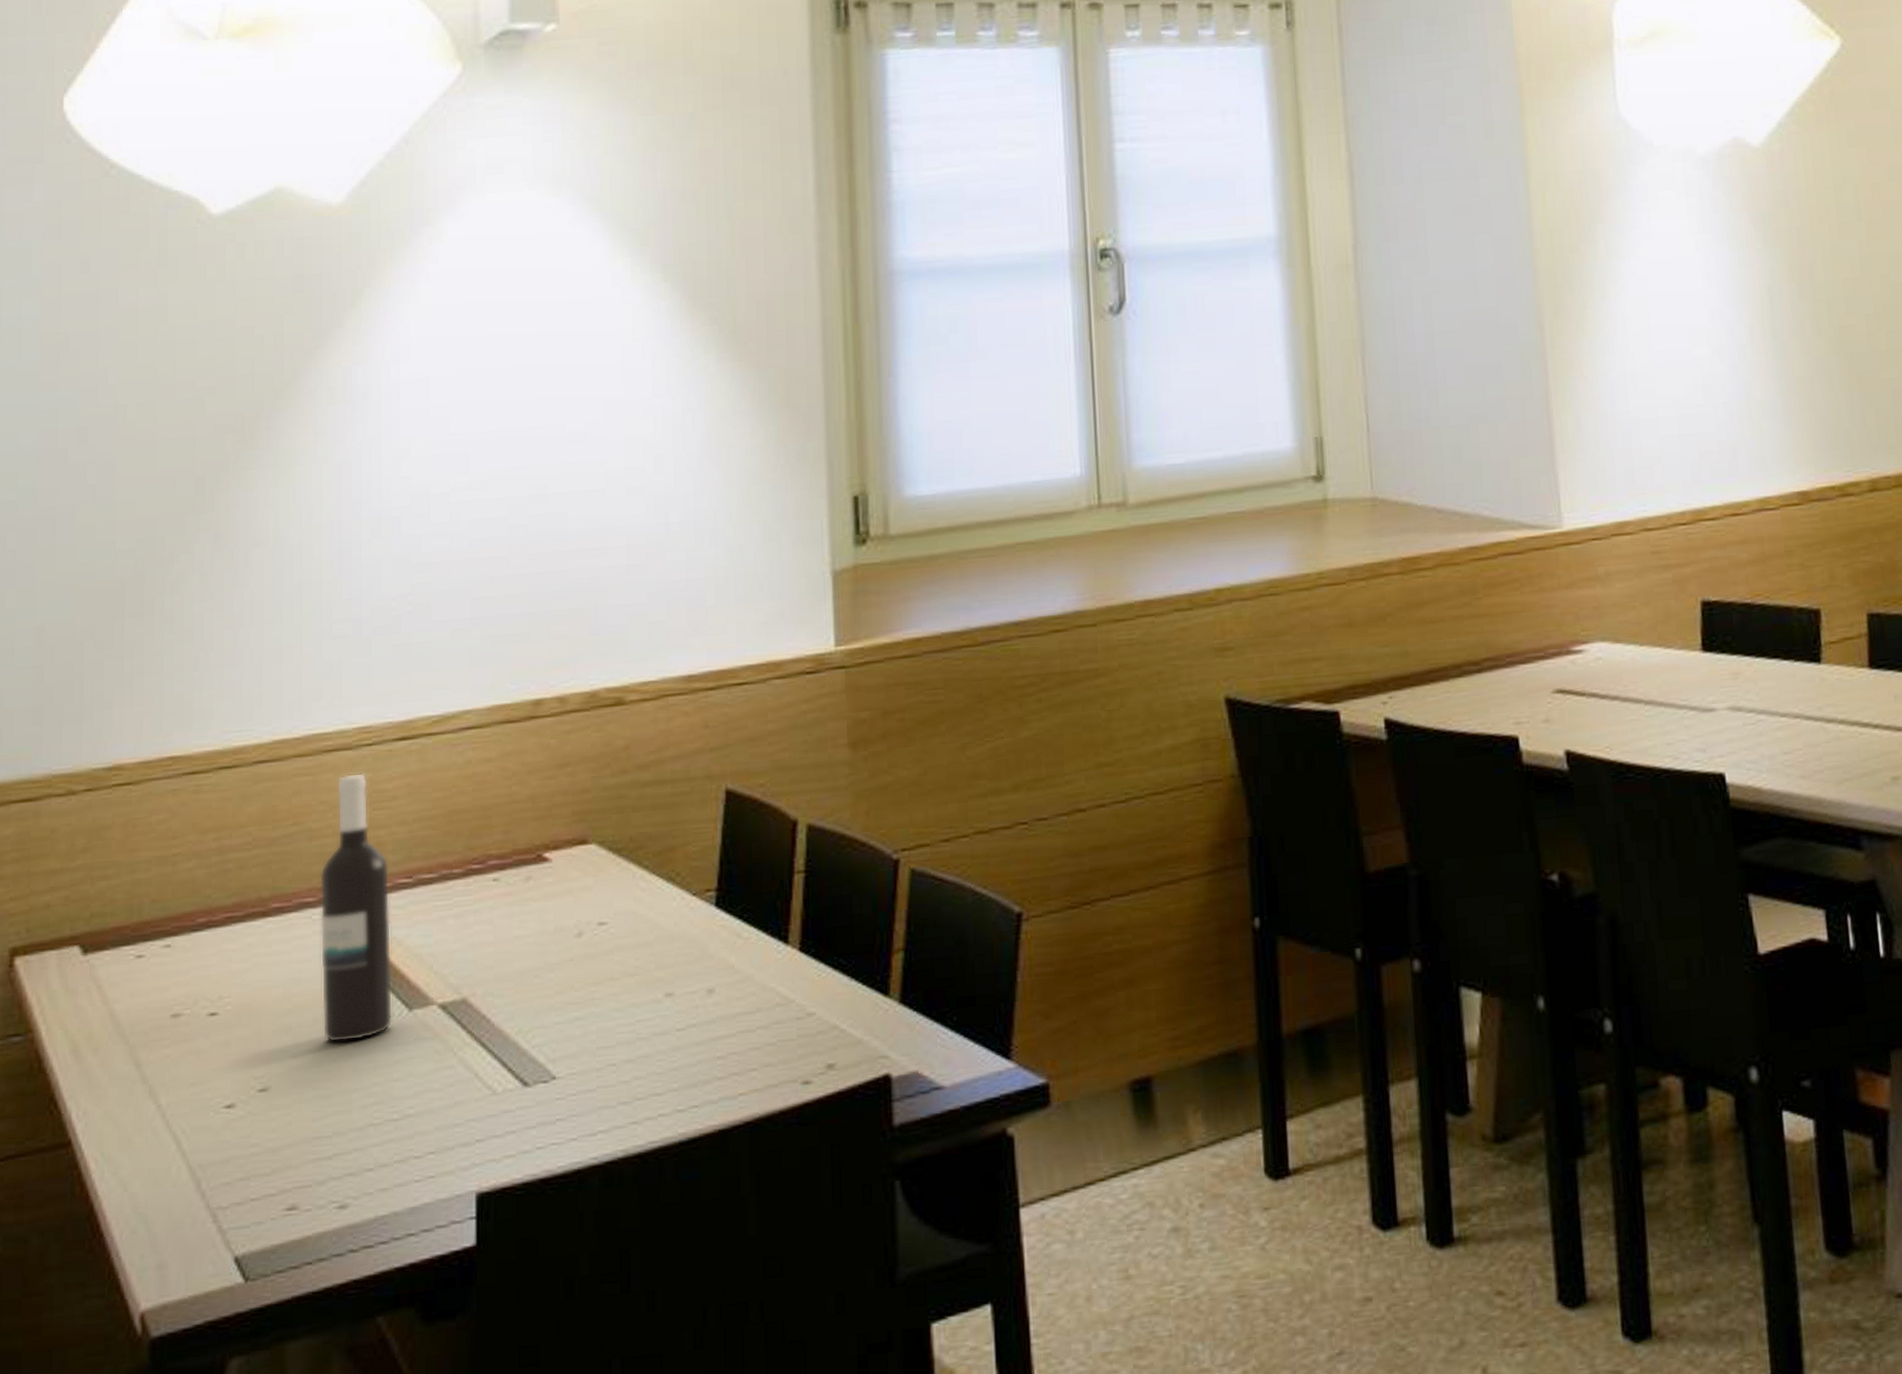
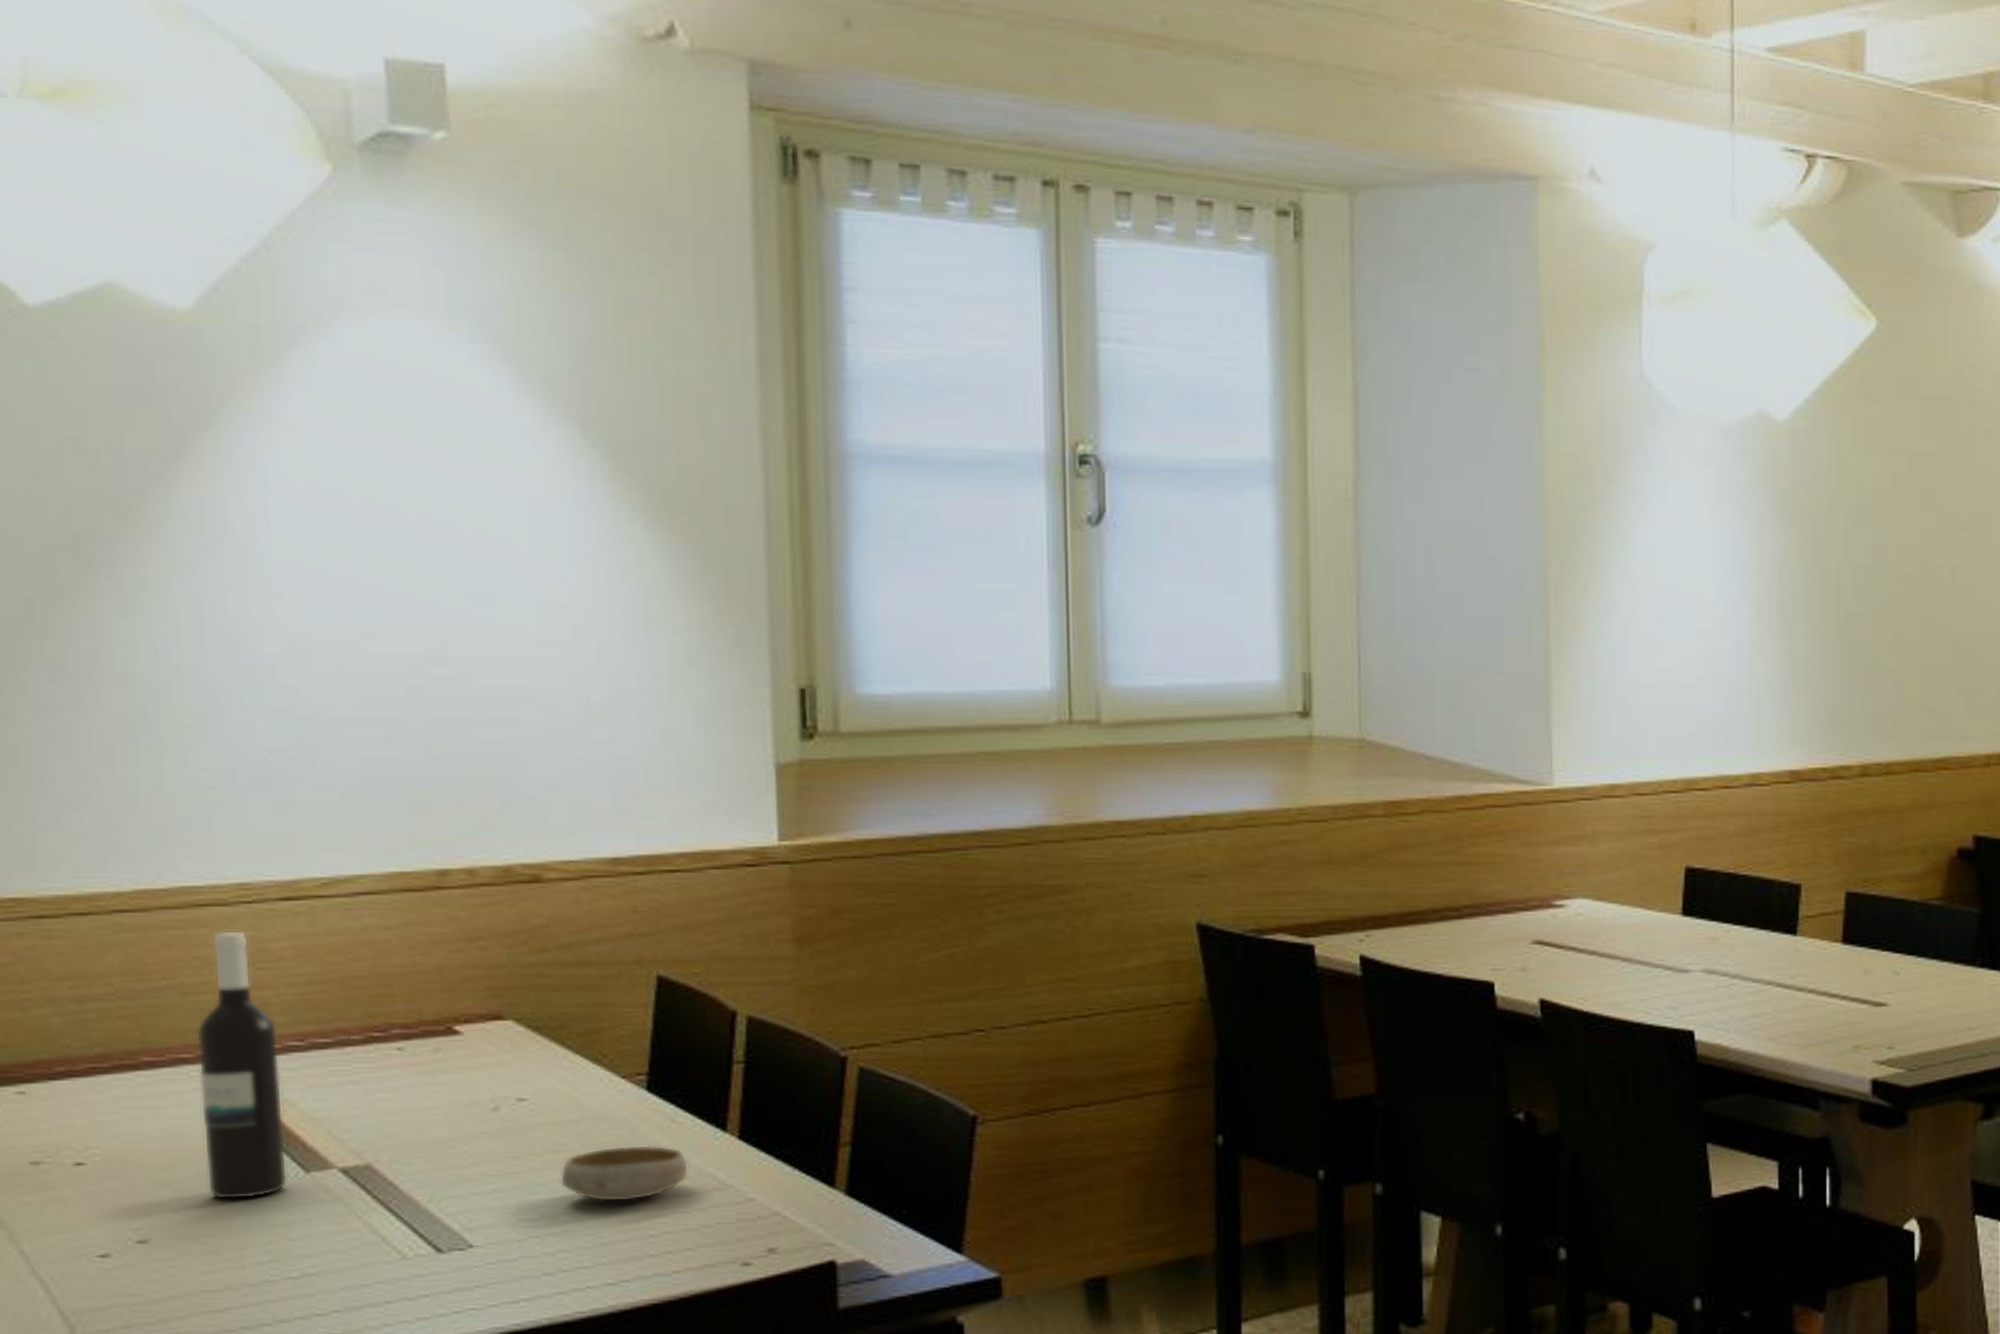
bowl: none [635,962,754,1025] -> present [559,1145,689,1202]

